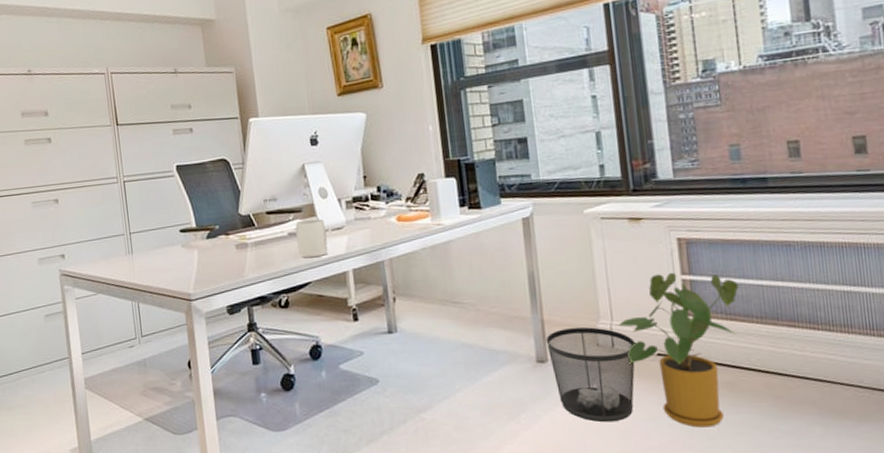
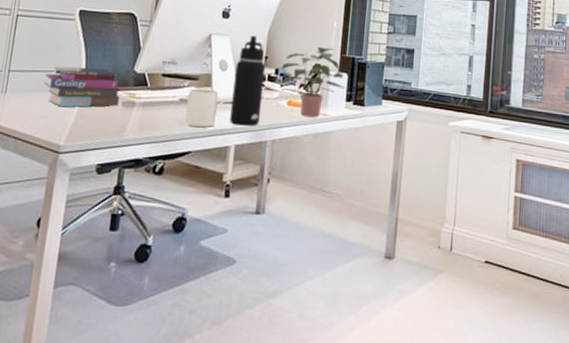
books: none [161,215,233,259] -> present [44,65,121,108]
water bottle: none [335,157,372,250] -> present [230,35,266,126]
potted plant: none [382,153,457,231] -> present [281,46,346,118]
waste bin: present [545,327,636,423] -> none [396,228,470,322]
house plant: present [617,272,739,428] -> none [458,188,556,333]

